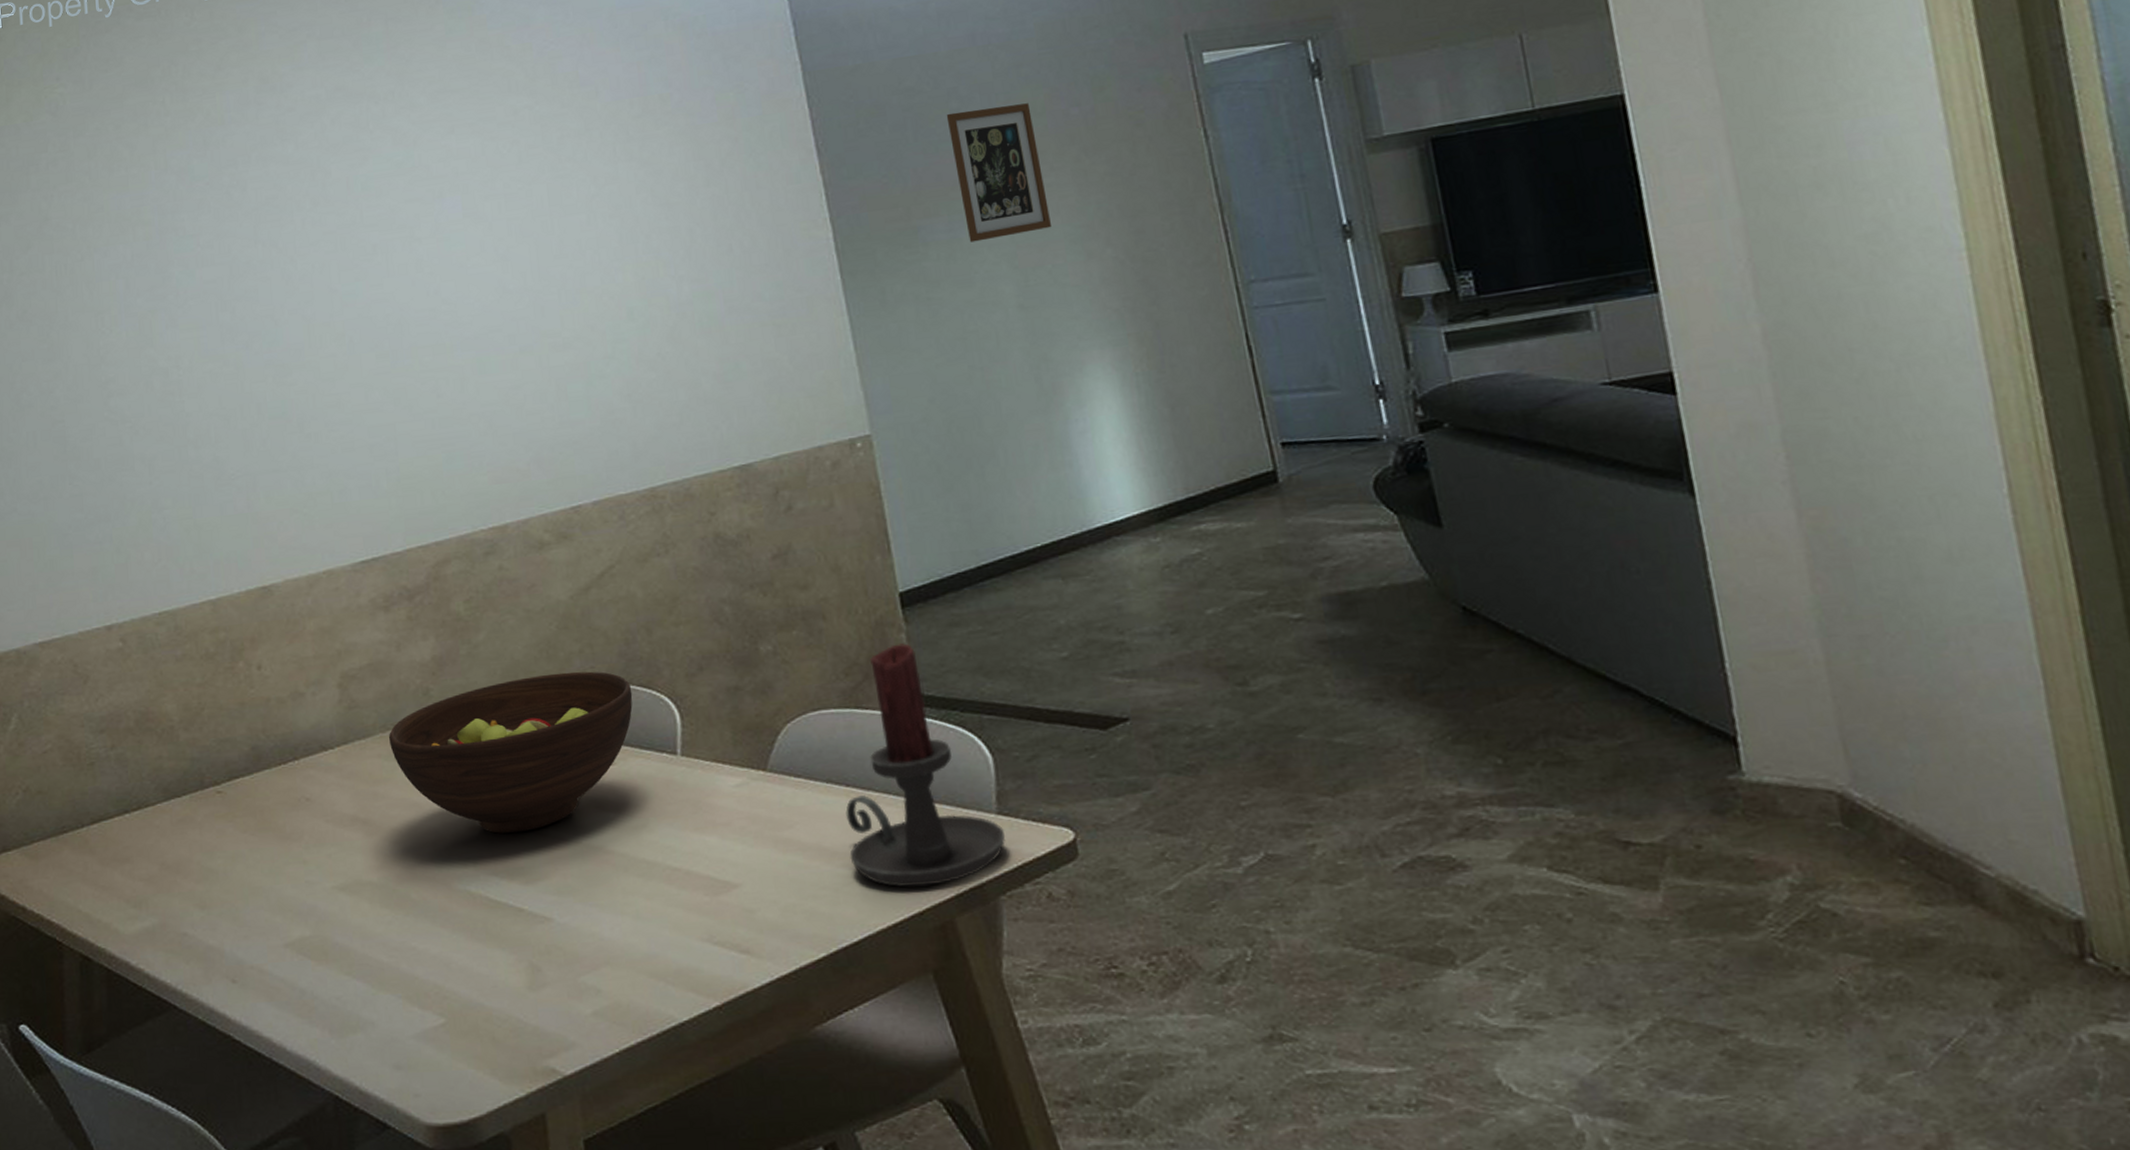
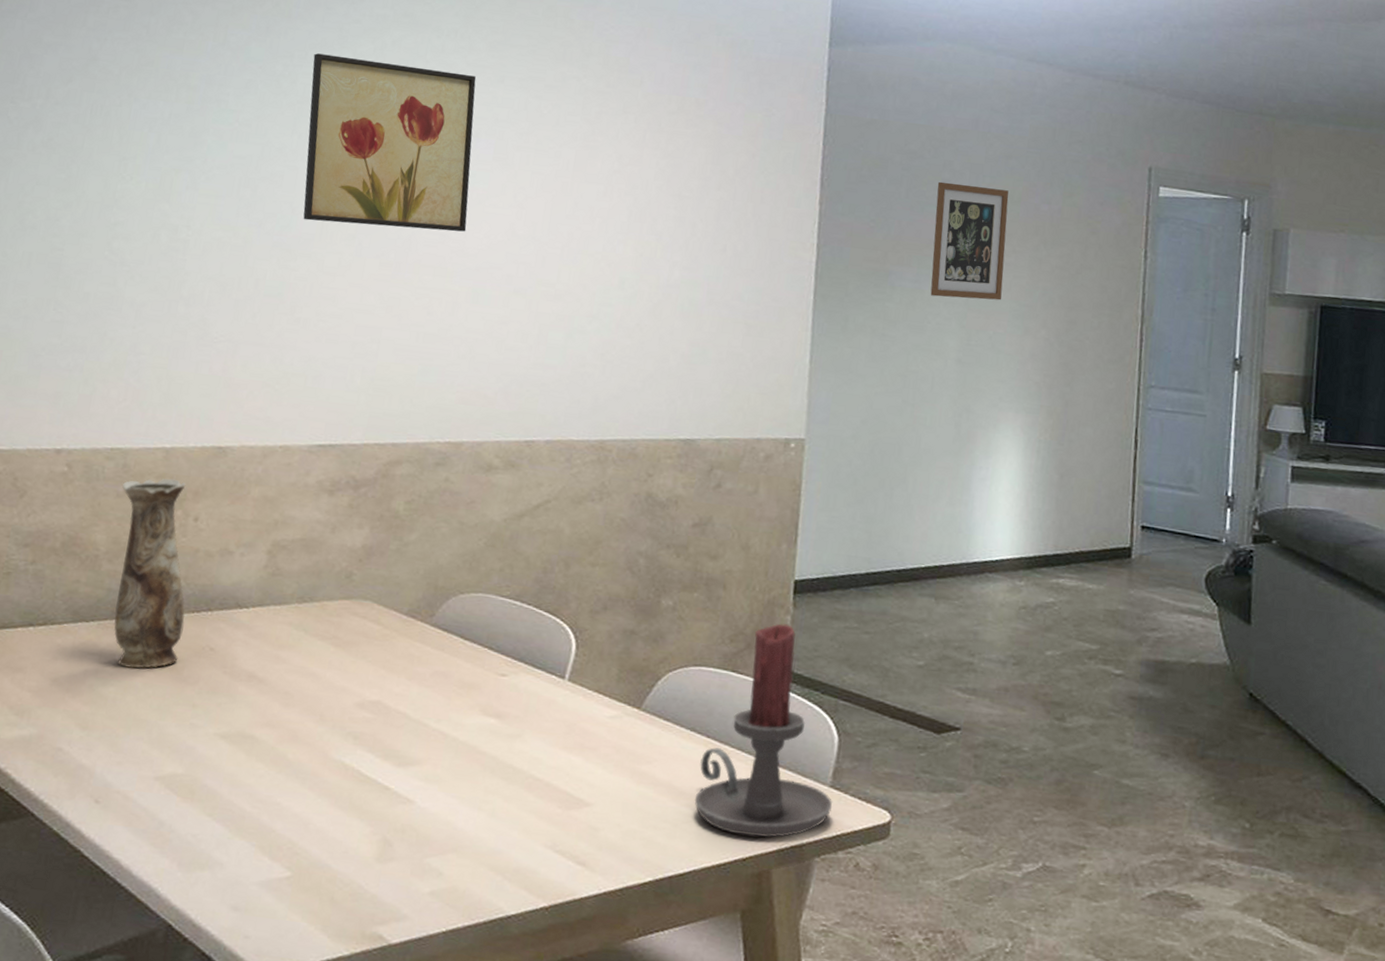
vase: none [178,630,277,836] -> present [114,478,186,669]
wall art: none [257,134,455,330] -> present [303,53,476,232]
fruit bowl: present [389,671,633,834] -> none [302,581,539,719]

